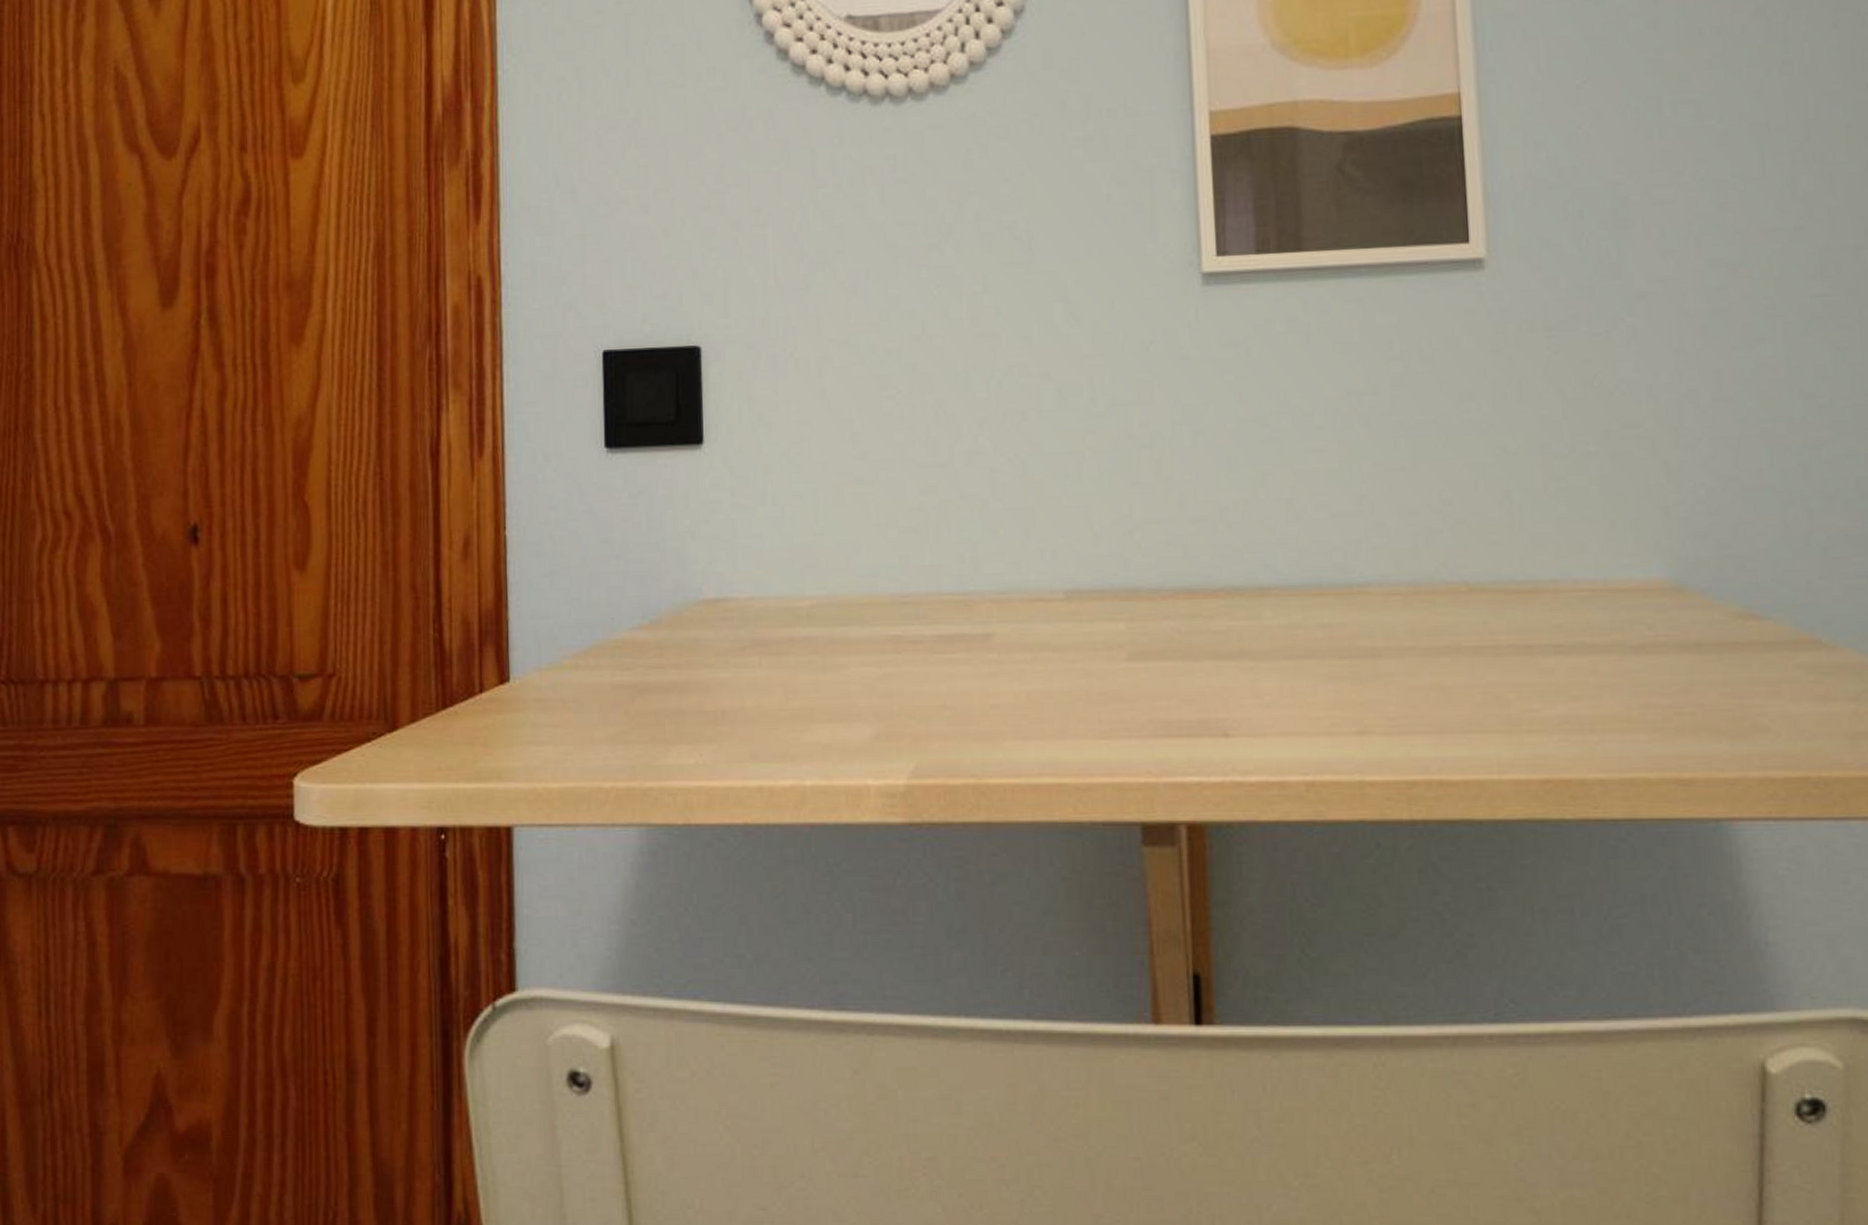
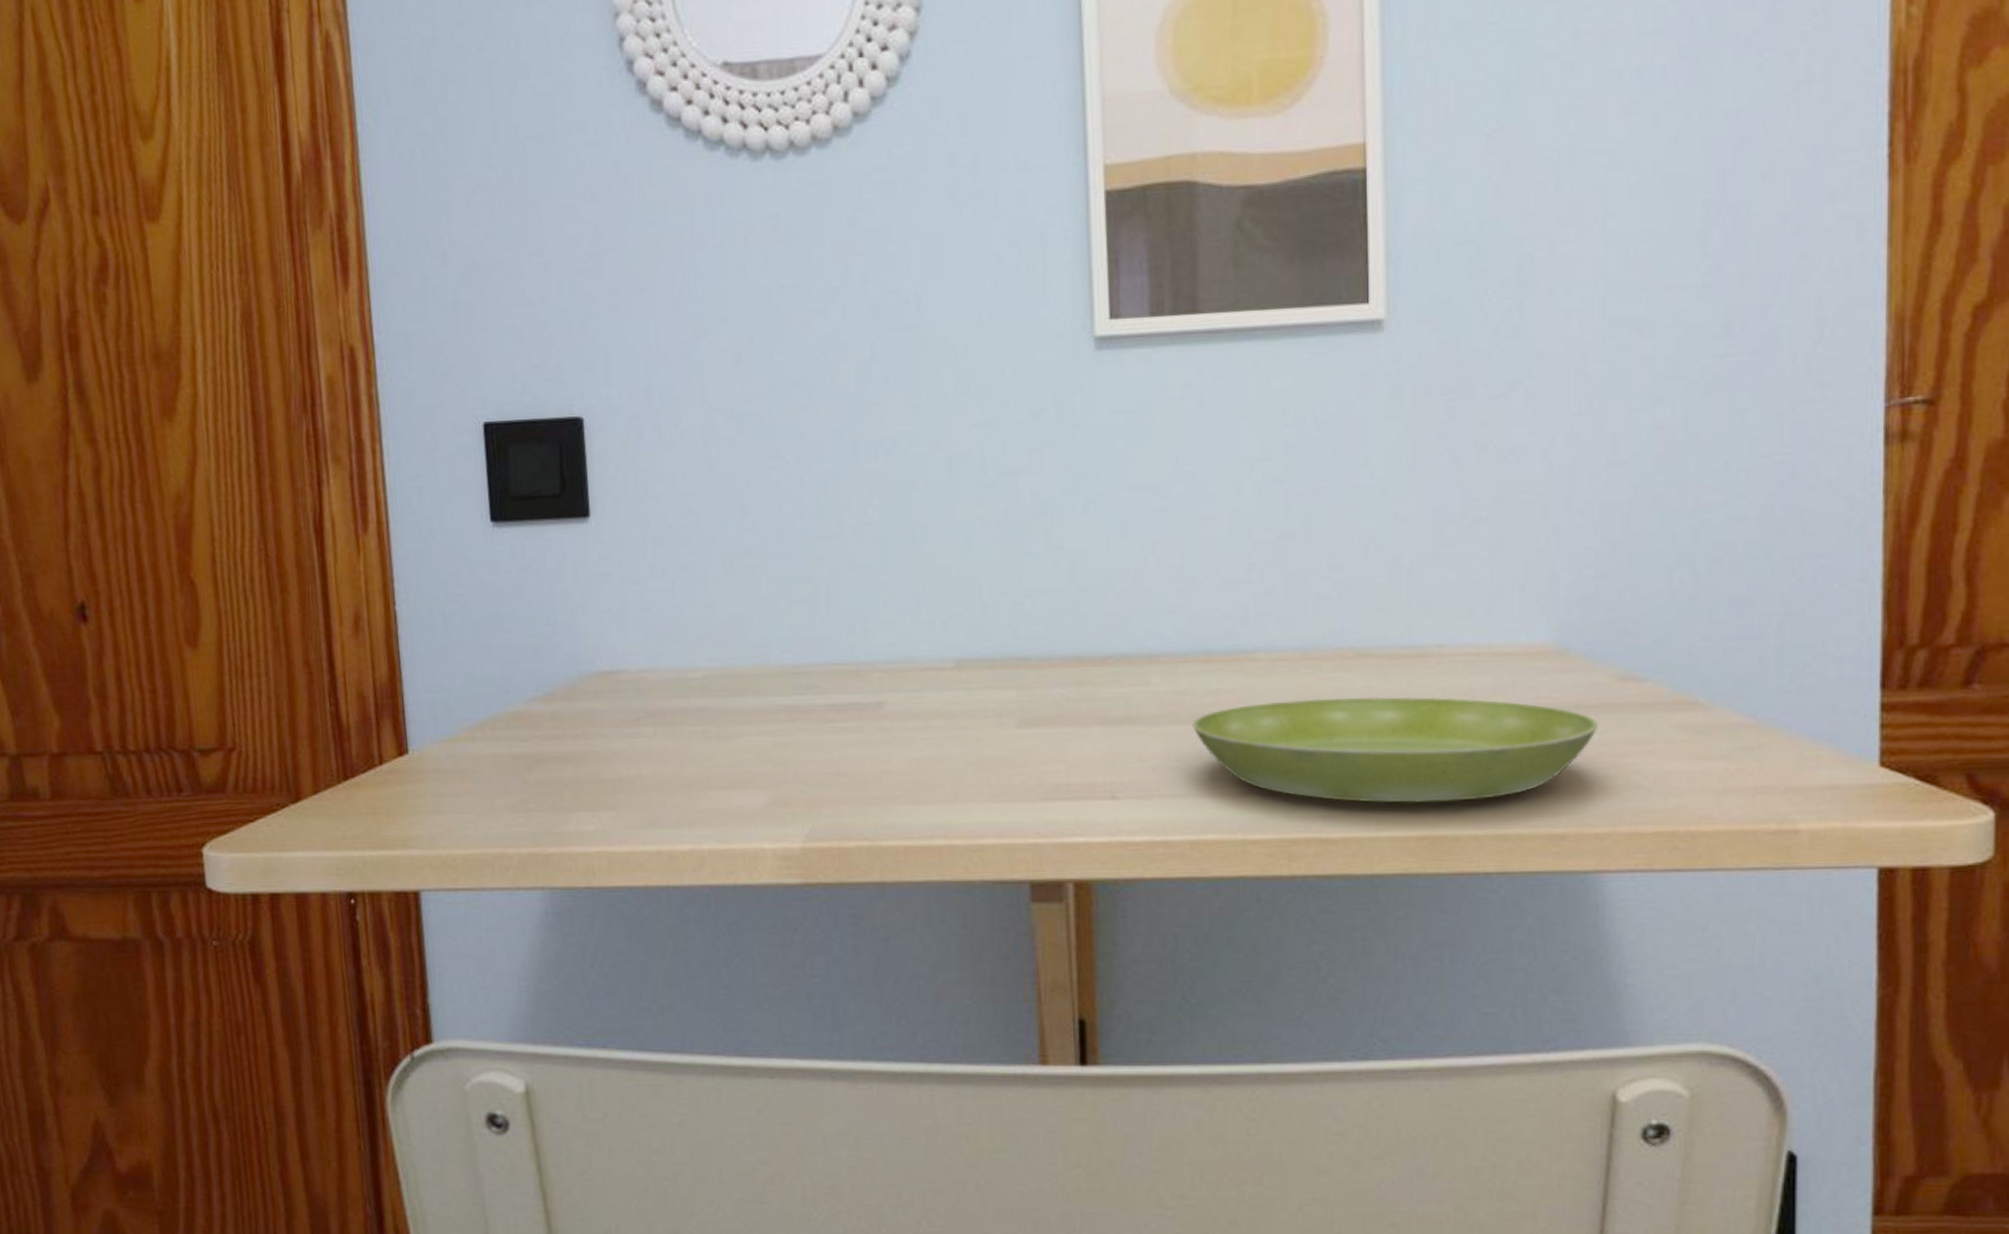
saucer: none [1306,632,1722,744] -> present [1192,696,1599,804]

